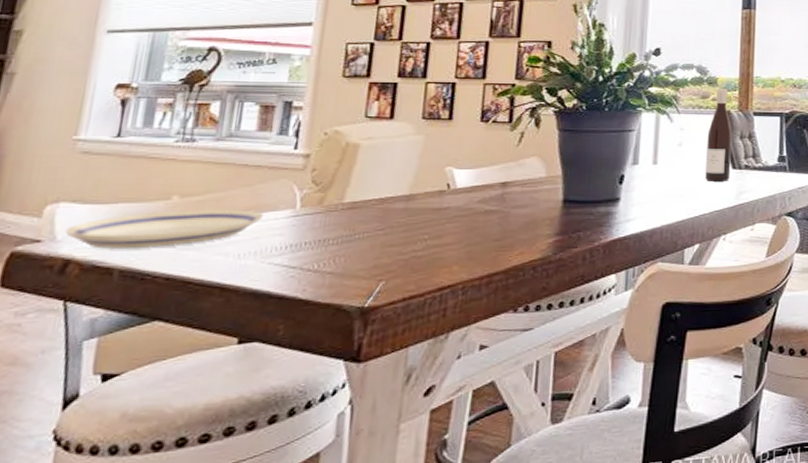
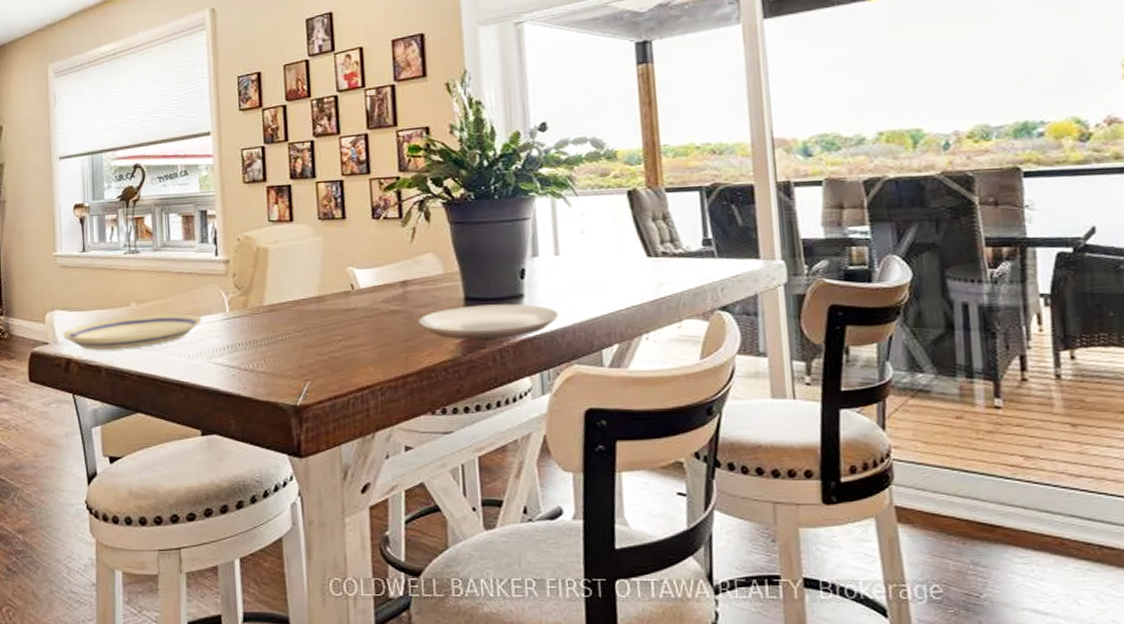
plate: none [514,206,650,240] -> present [419,304,559,340]
bottle: present [705,89,732,181] -> none [613,163,646,273]

